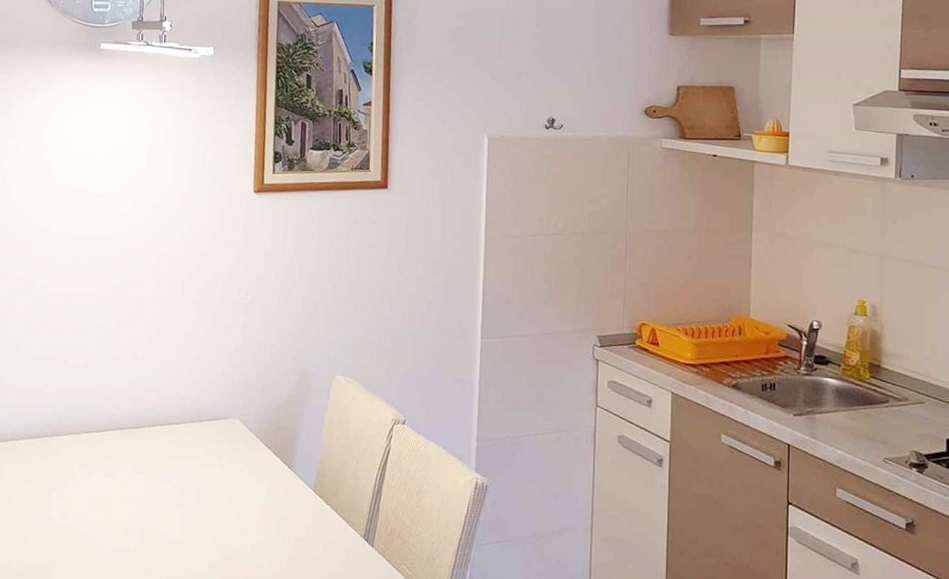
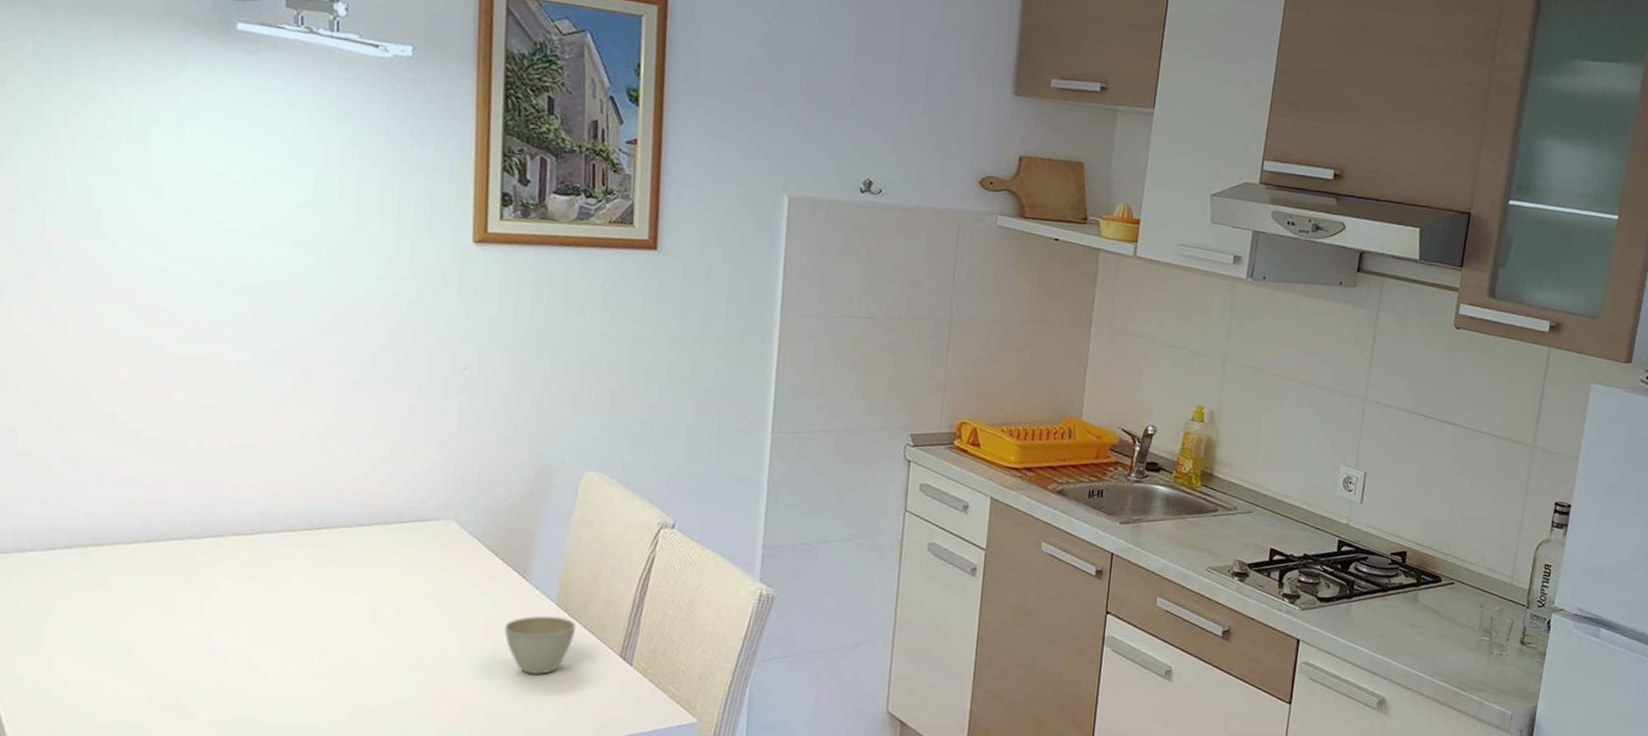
cup: none [274,501,330,553] -> present [504,615,577,674]

